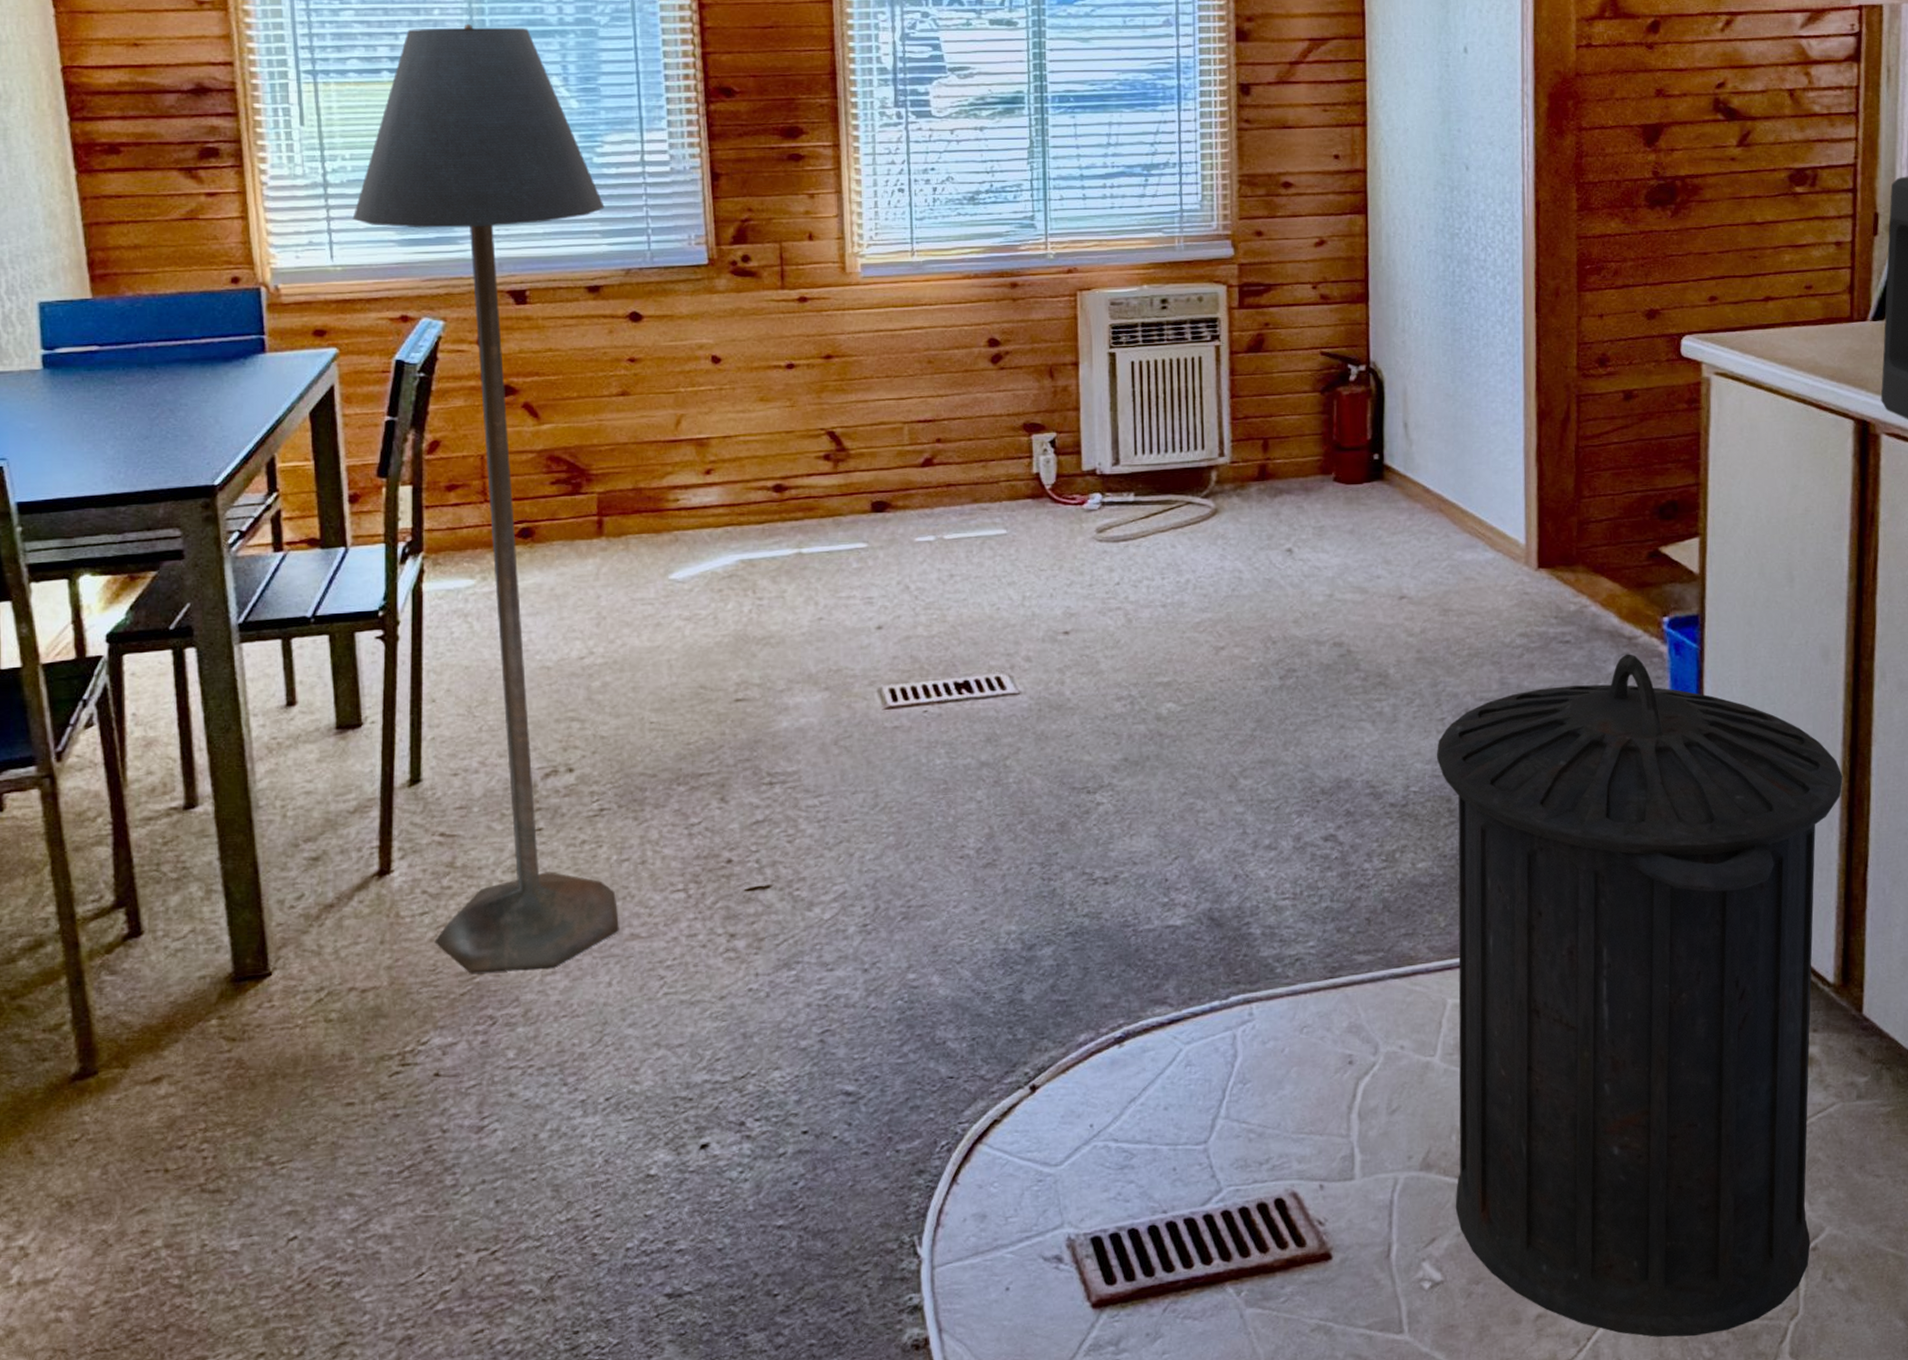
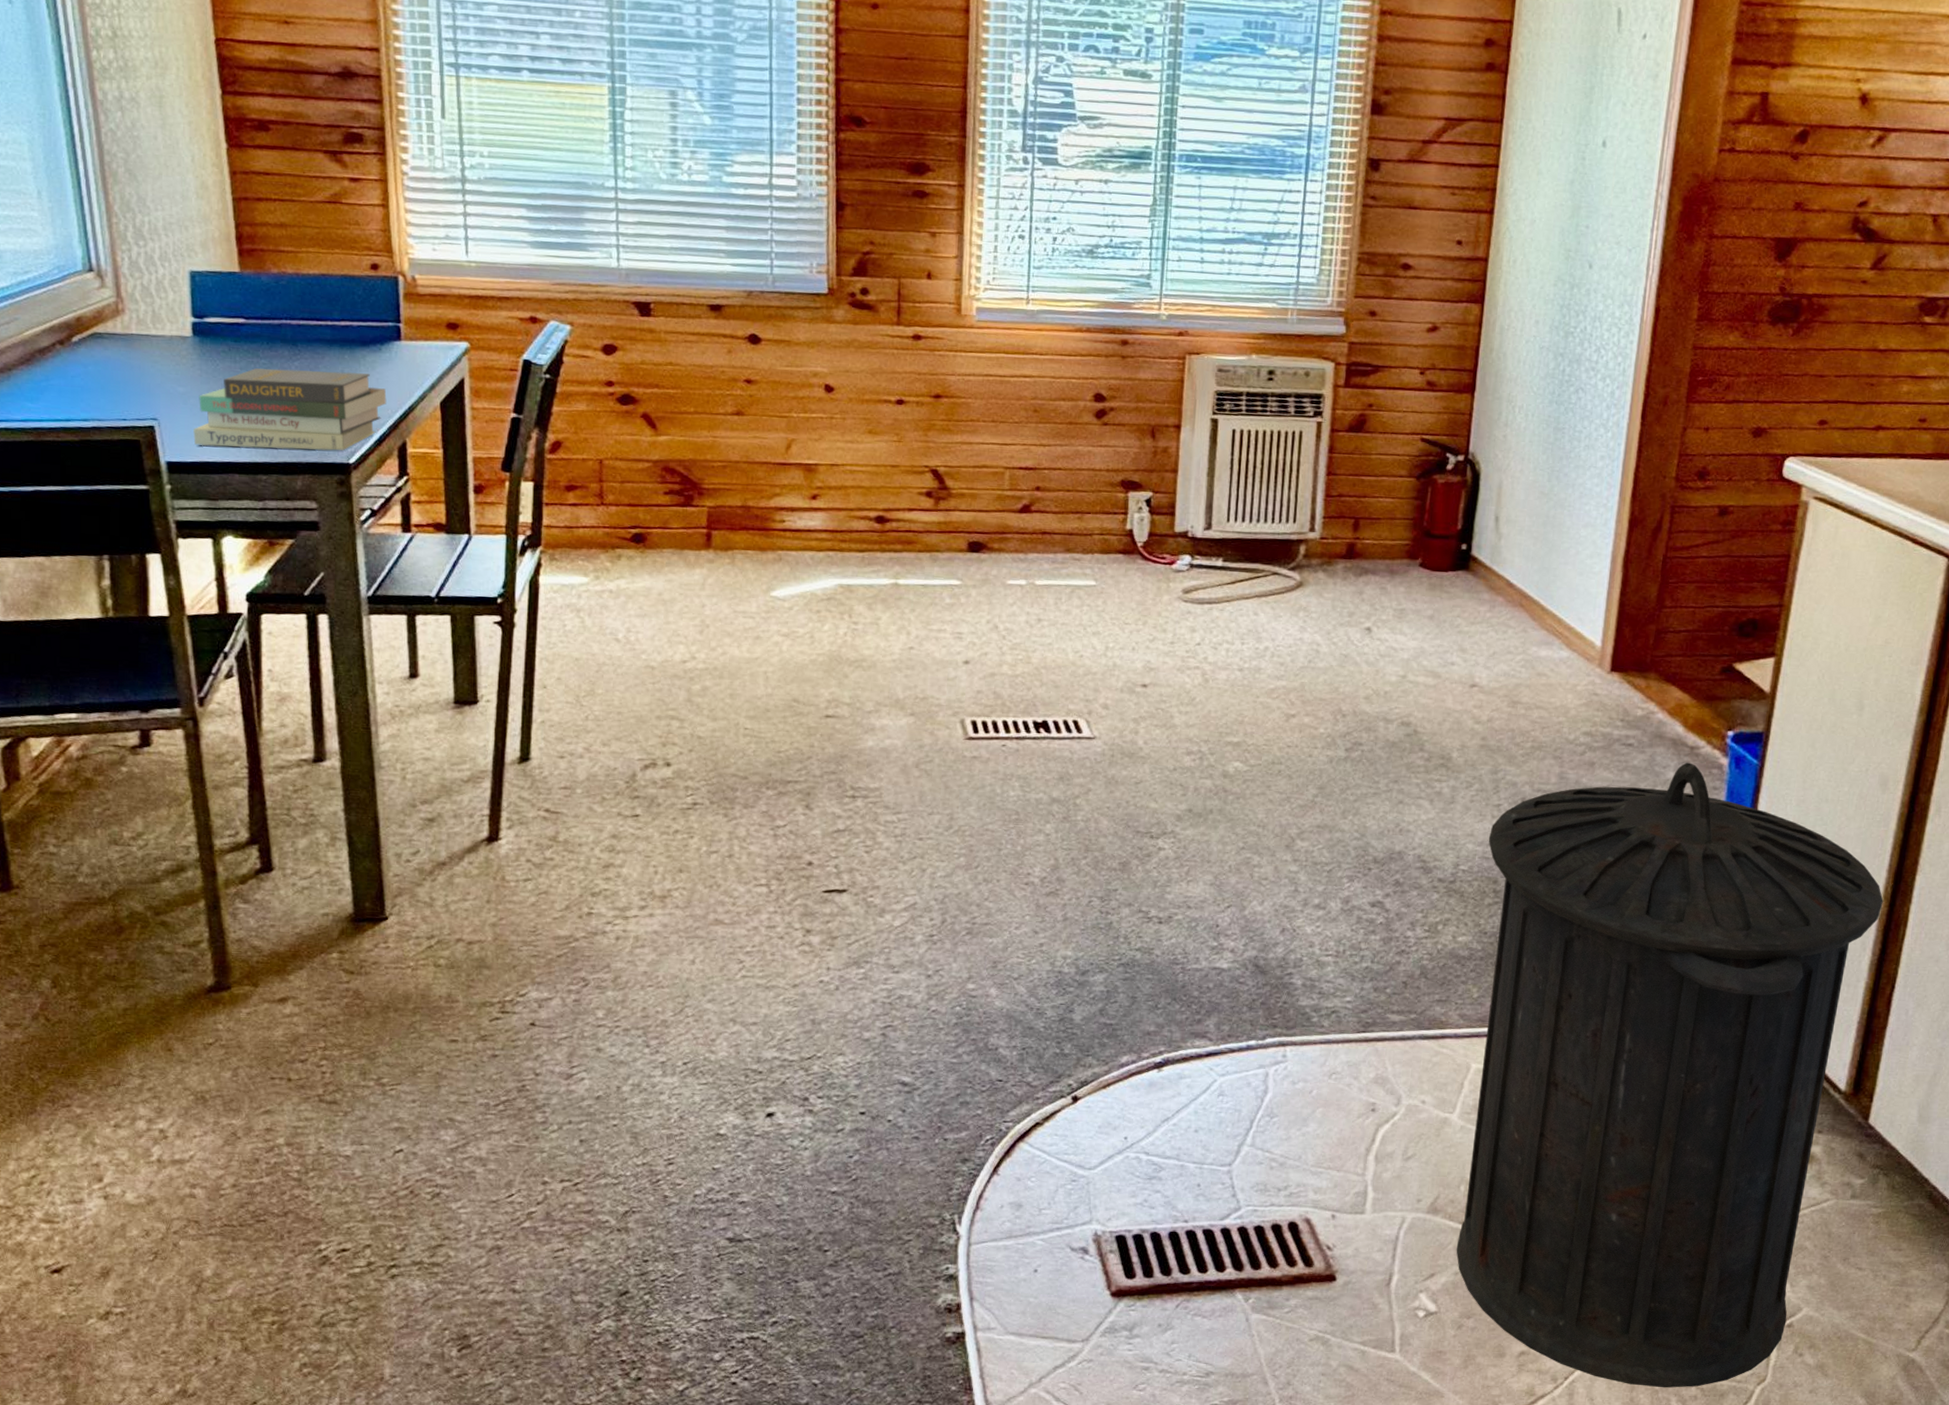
books: none [45,390,252,482] -> present [193,368,387,451]
floor lamp: present [352,23,619,972] -> none [488,29,731,942]

